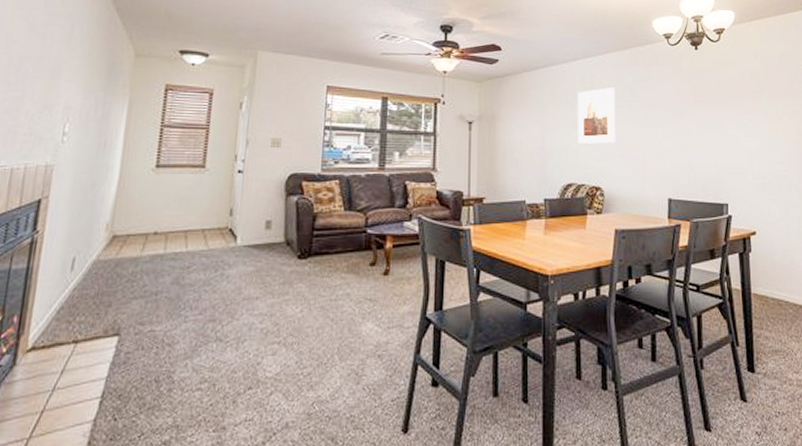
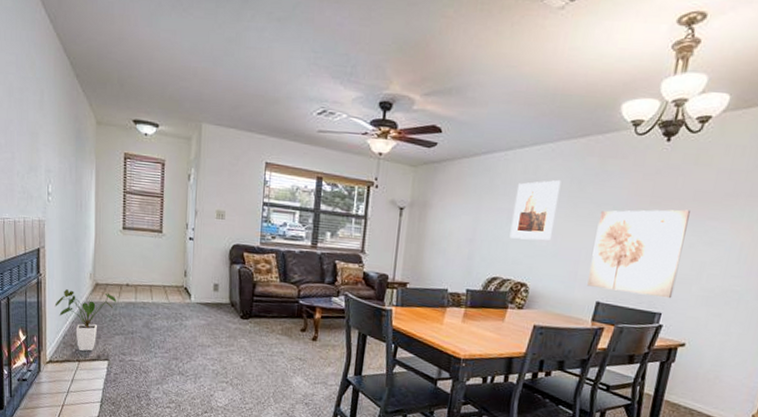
house plant: none [51,245,139,328] -> present [54,289,116,352]
wall art: none [654,106,733,189] -> present [587,209,690,299]

